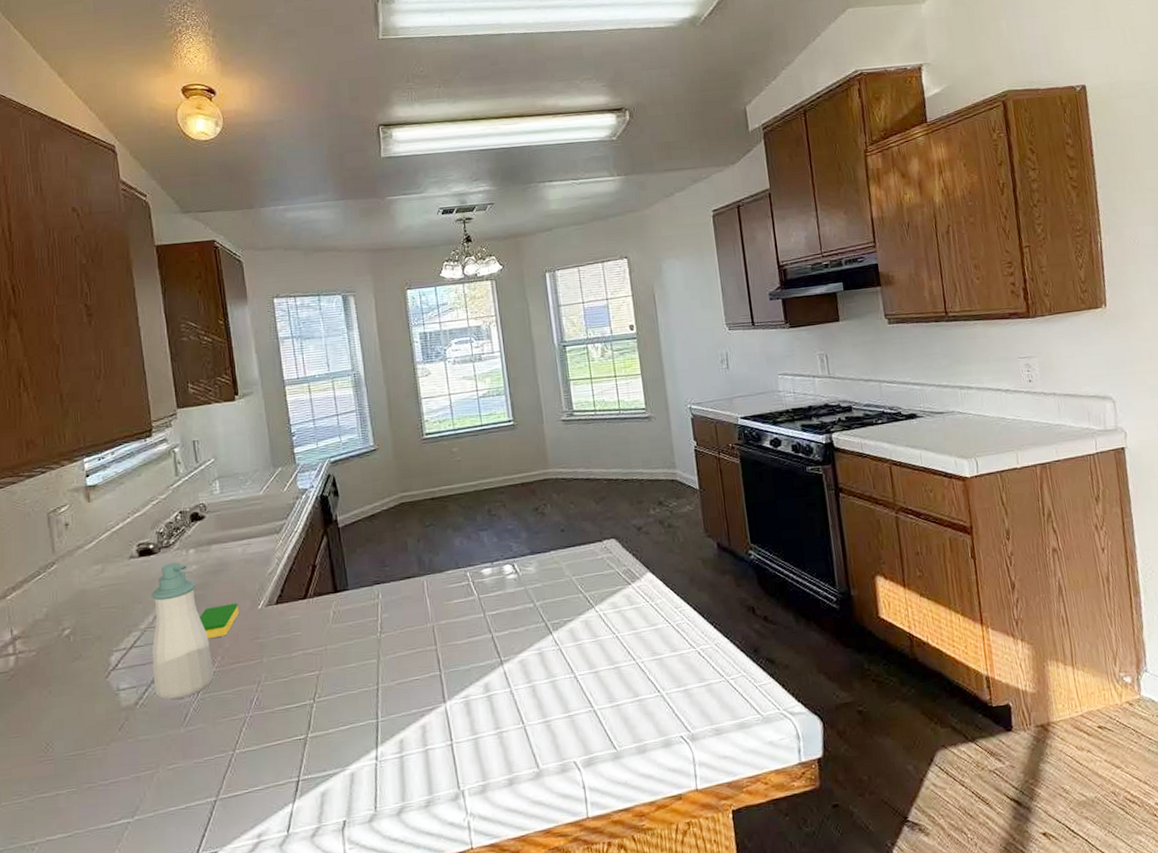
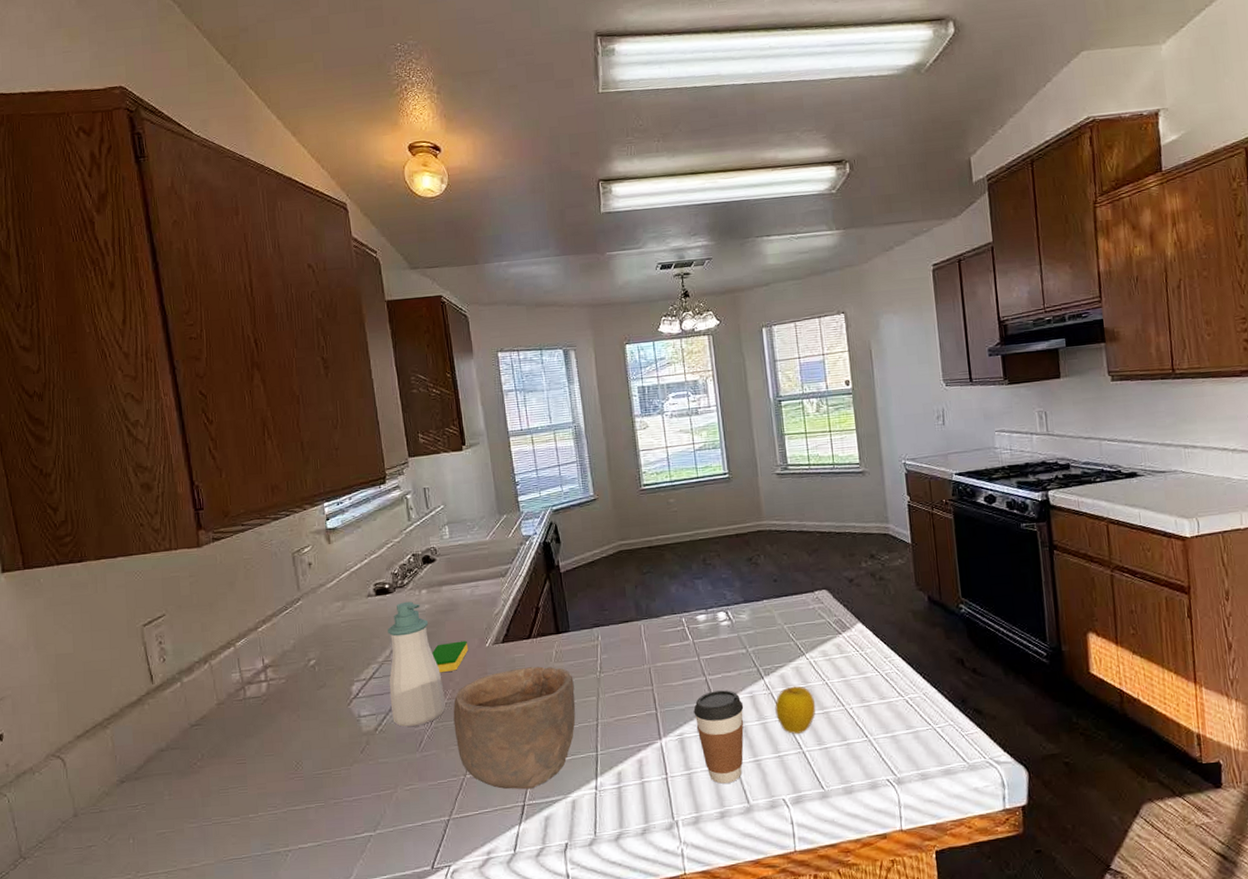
bowl: none [222,628,355,764] -> present [453,666,576,790]
coffee cup: none [479,647,533,748] -> present [693,690,744,784]
apple: none [564,640,607,693] -> present [775,685,816,735]

